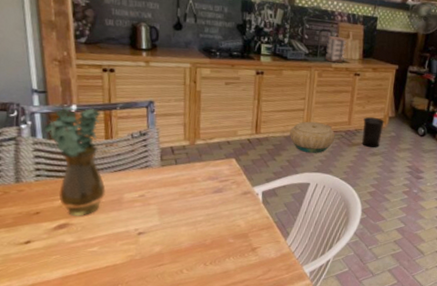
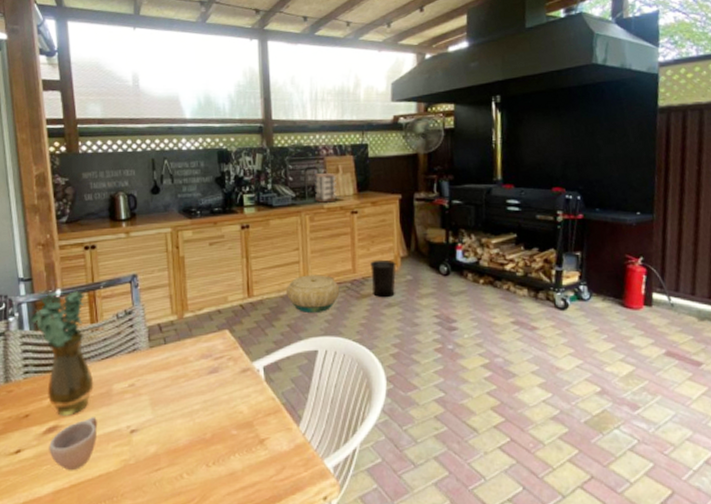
cup: none [59,219,107,262] -> present [49,417,97,471]

